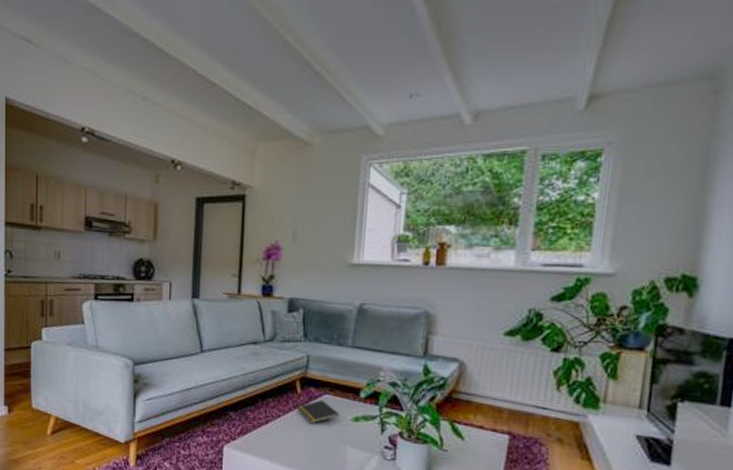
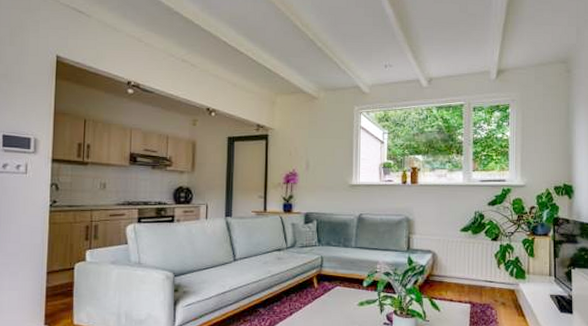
notepad: present [296,399,340,424] -> none [315,291,349,311]

